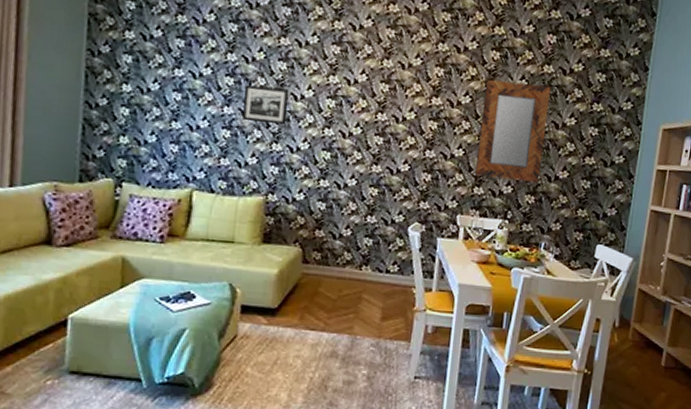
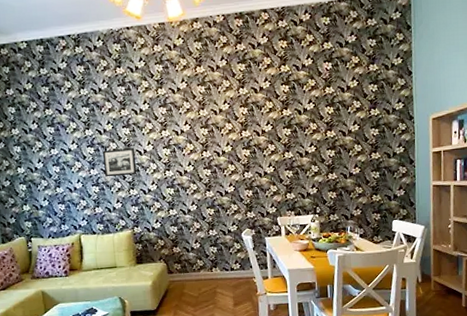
home mirror: present [475,79,551,182] -> none [281,103,337,185]

